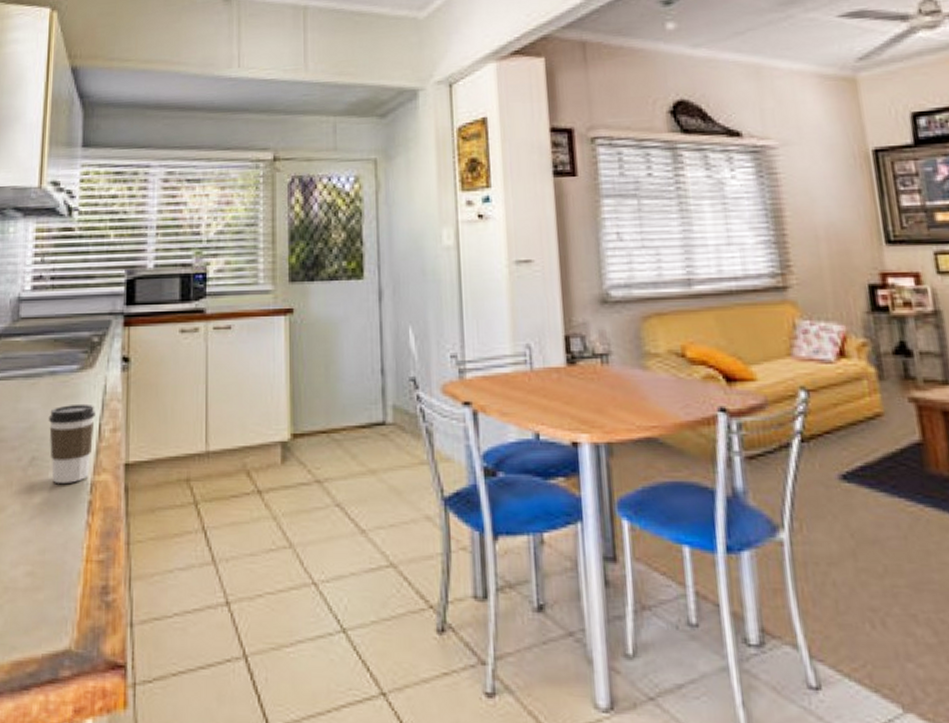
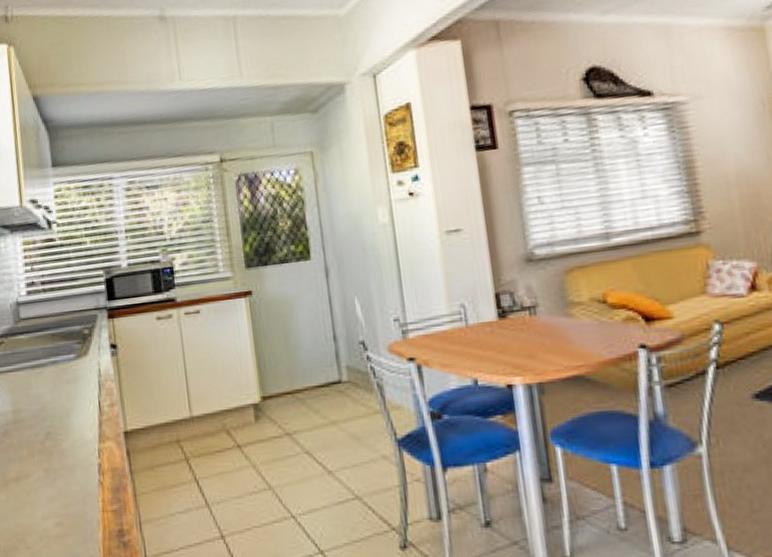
coffee cup: present [48,403,95,483] -> none [56,385,96,452]

